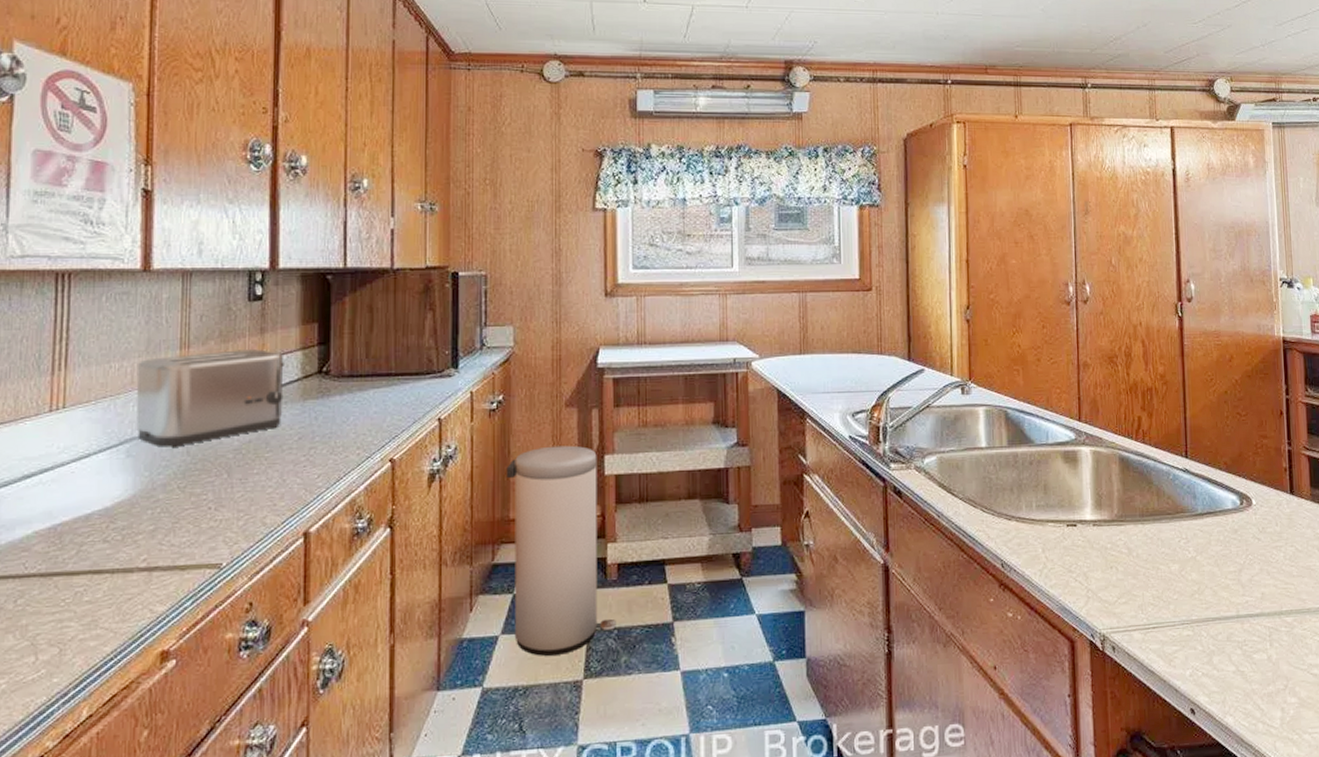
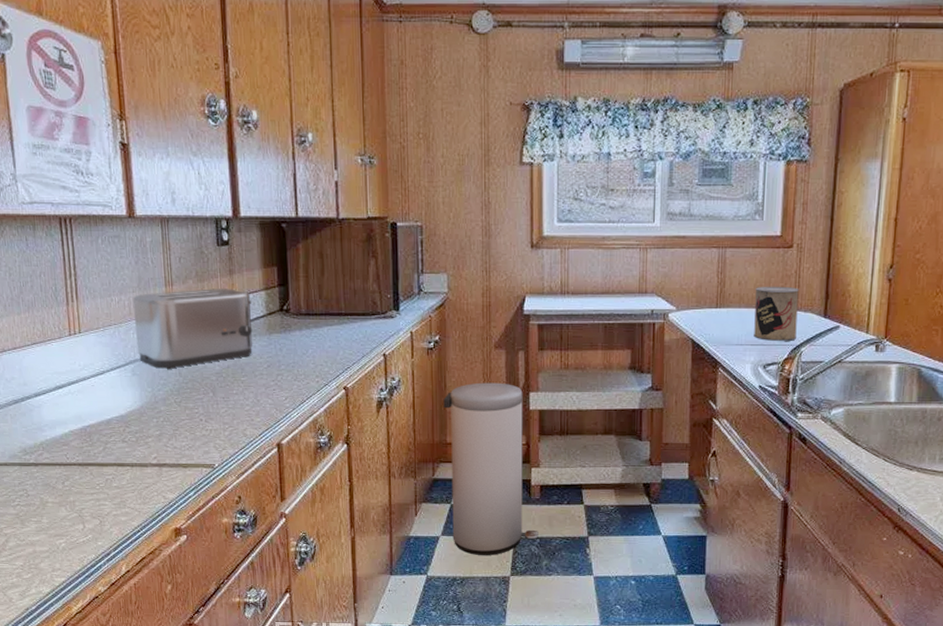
tin can: none [838,330,883,388] -> present [754,286,799,342]

